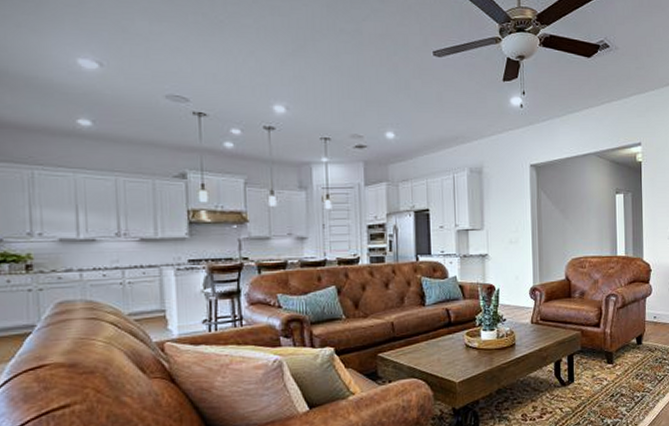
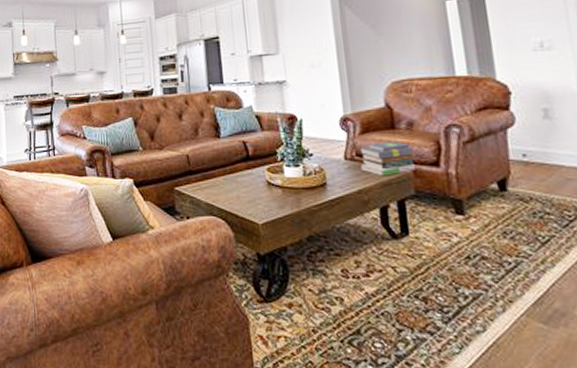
books: none [543,307,584,337] -> present [360,141,417,176]

